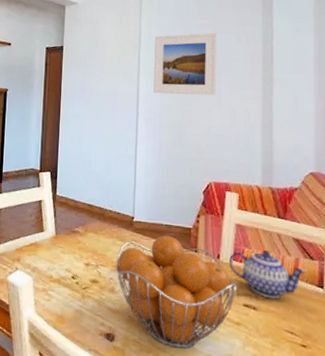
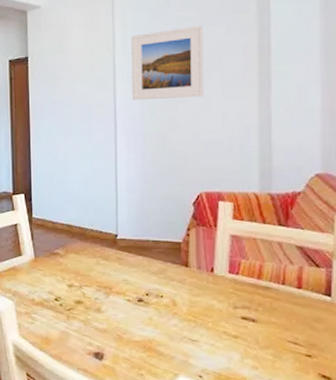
fruit basket: present [116,235,238,349] -> none [101,252,235,364]
teapot: present [229,250,306,299] -> none [225,261,311,310]

